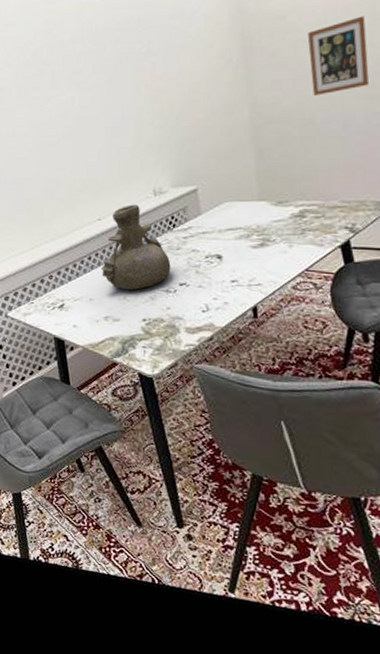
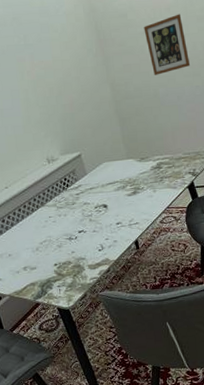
vase: present [100,204,171,290] -> none [14,172,70,243]

